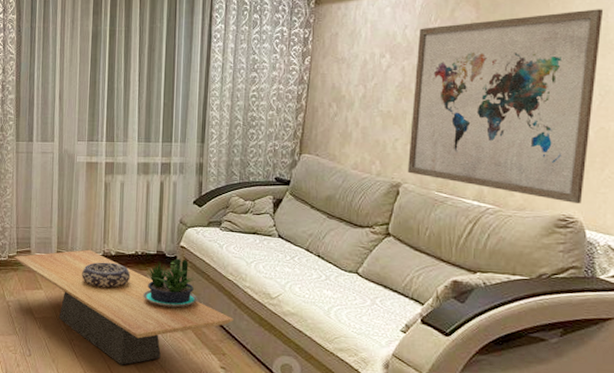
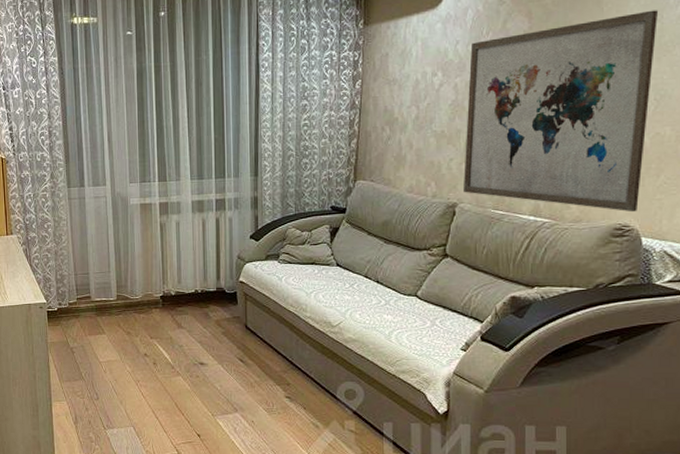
coffee table: present [13,249,234,365] -> none [74,291,296,402]
decorative bowl: present [82,262,131,289] -> none [143,302,192,328]
potted plant: present [143,258,198,308] -> none [205,294,260,342]

